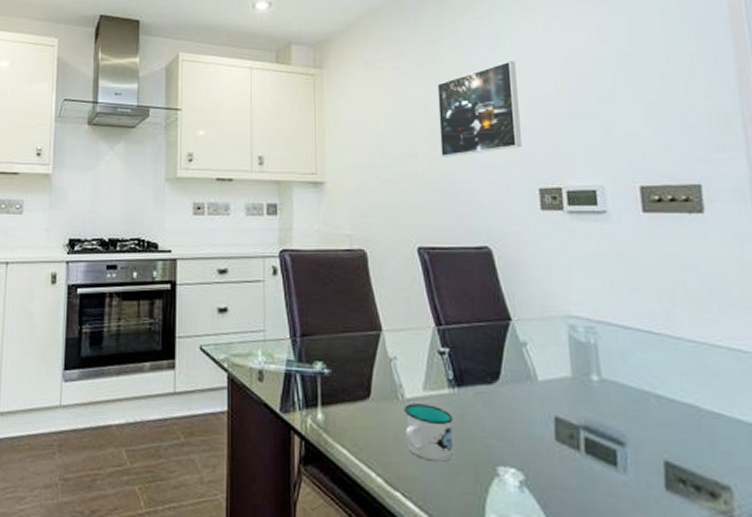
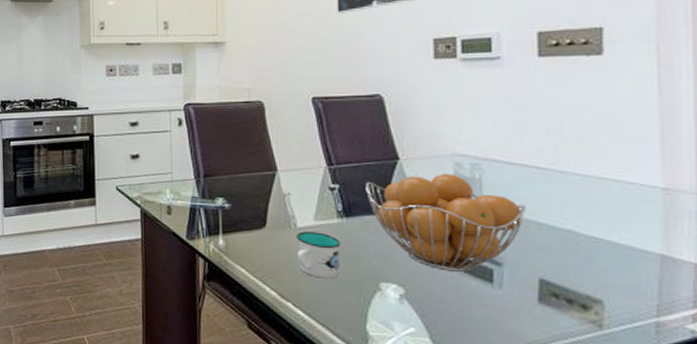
fruit basket: none [477,337,645,453] -> present [366,174,527,272]

